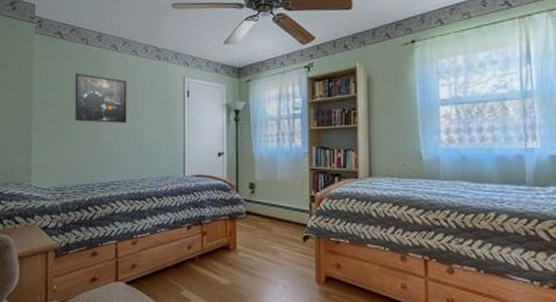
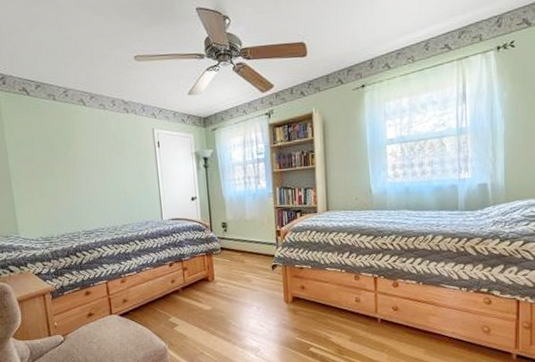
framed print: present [75,73,127,124] -> none [47,129,103,176]

